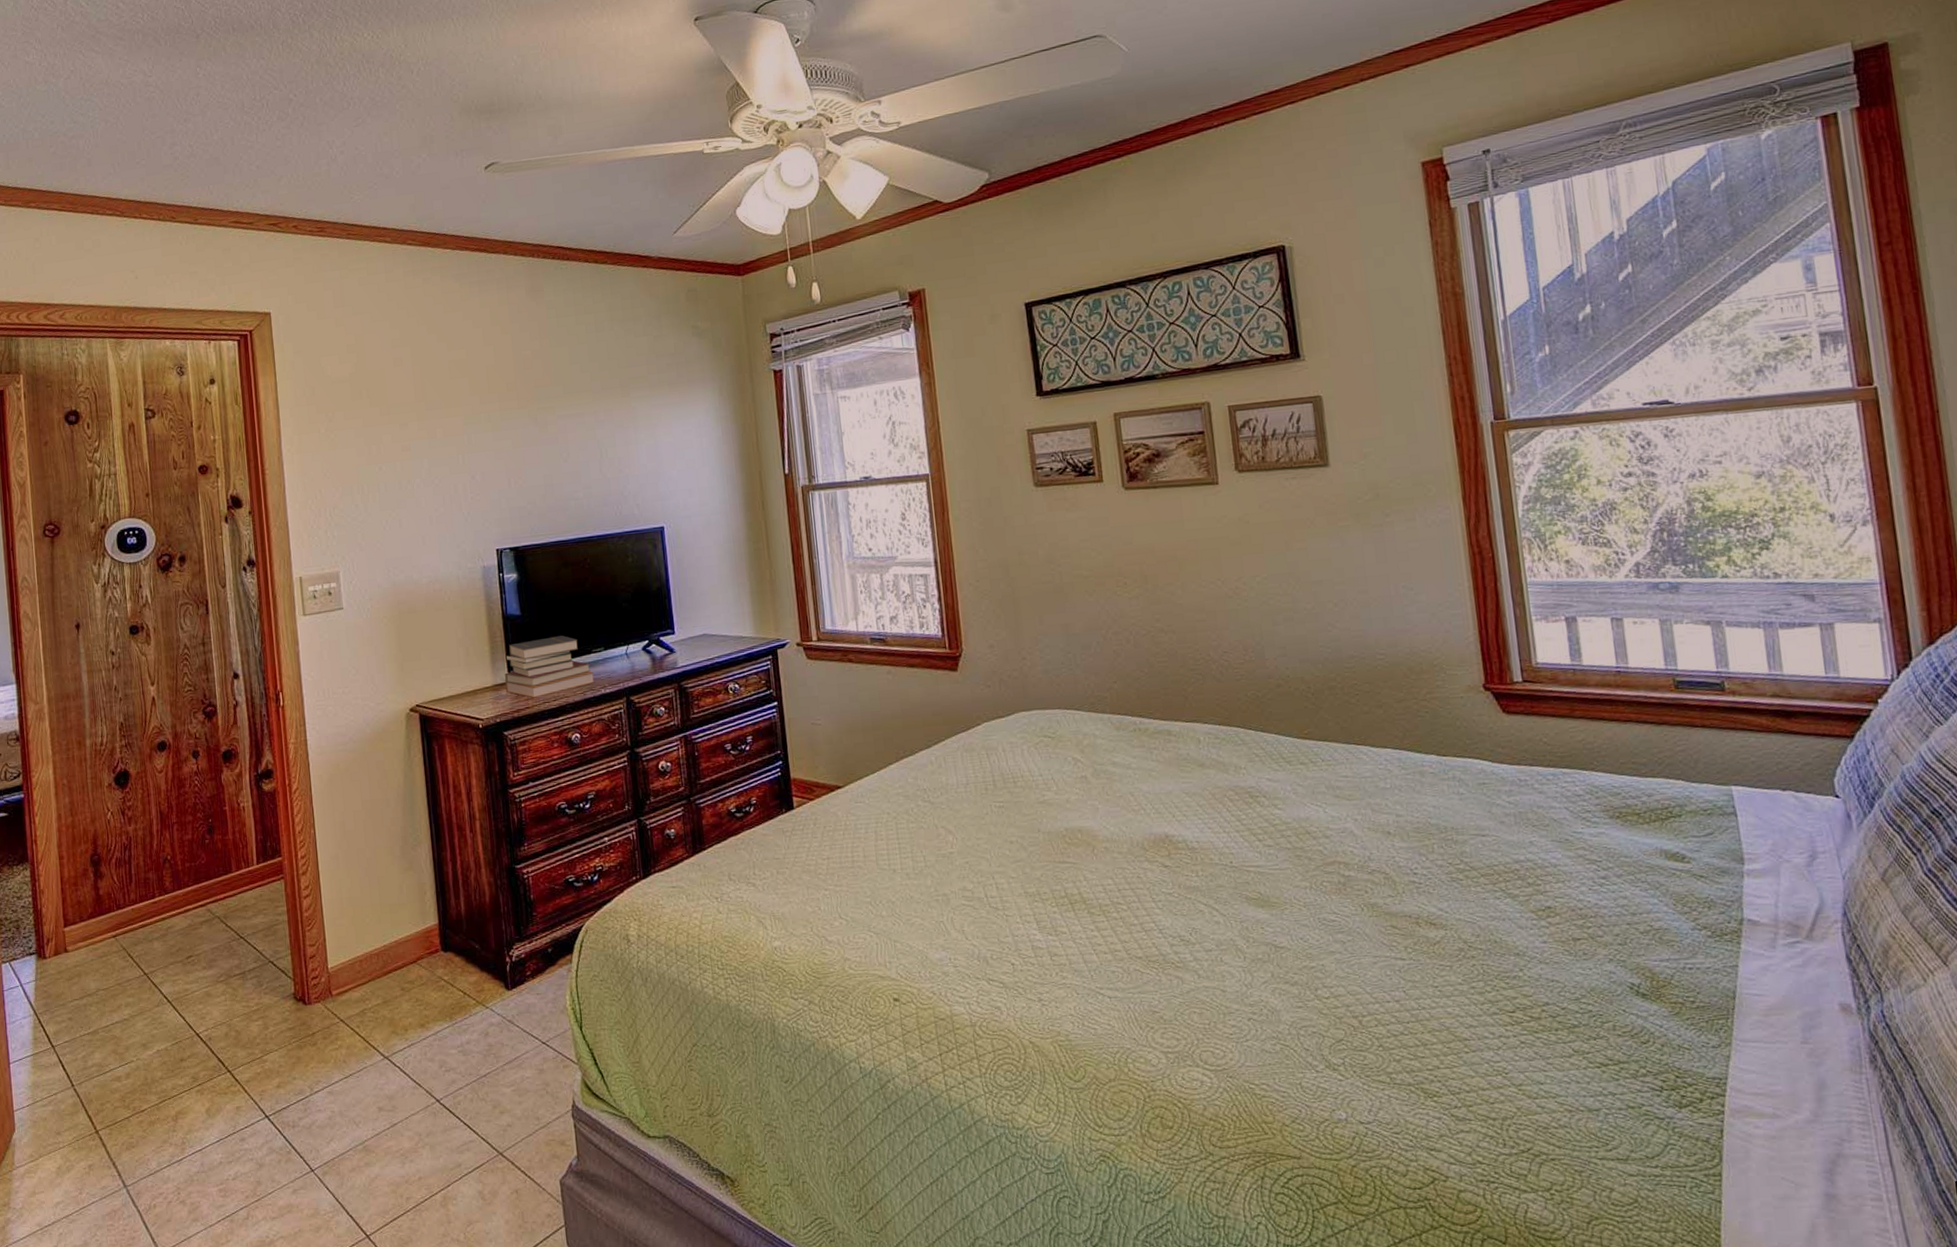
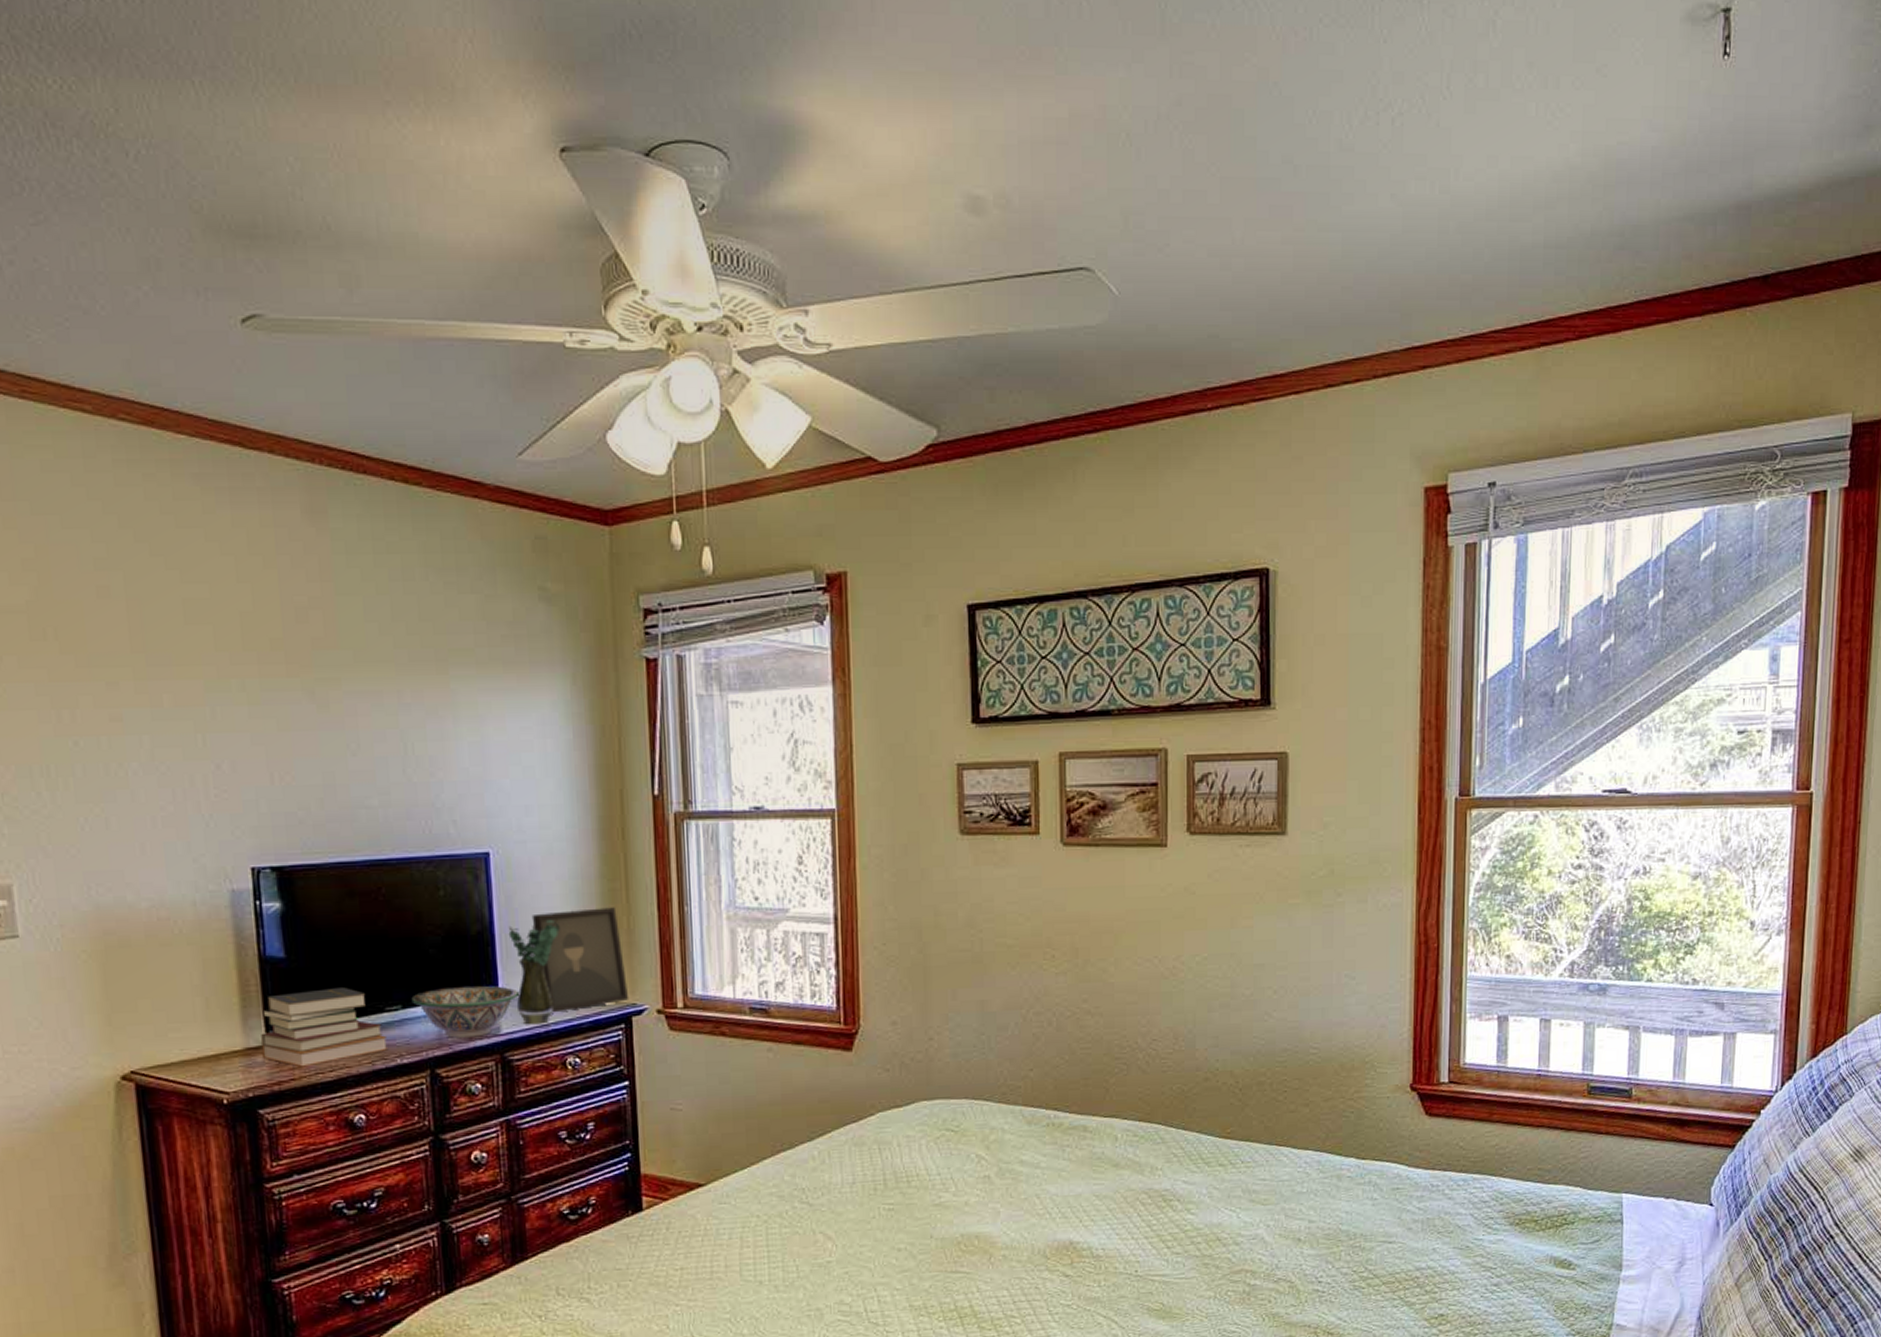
decorative bowl: none [611,629,690,672] -> present [411,985,519,1038]
vase: none [680,573,719,659] -> present [508,917,560,1025]
picture frame: none [697,563,775,649] -> present [531,907,630,1013]

